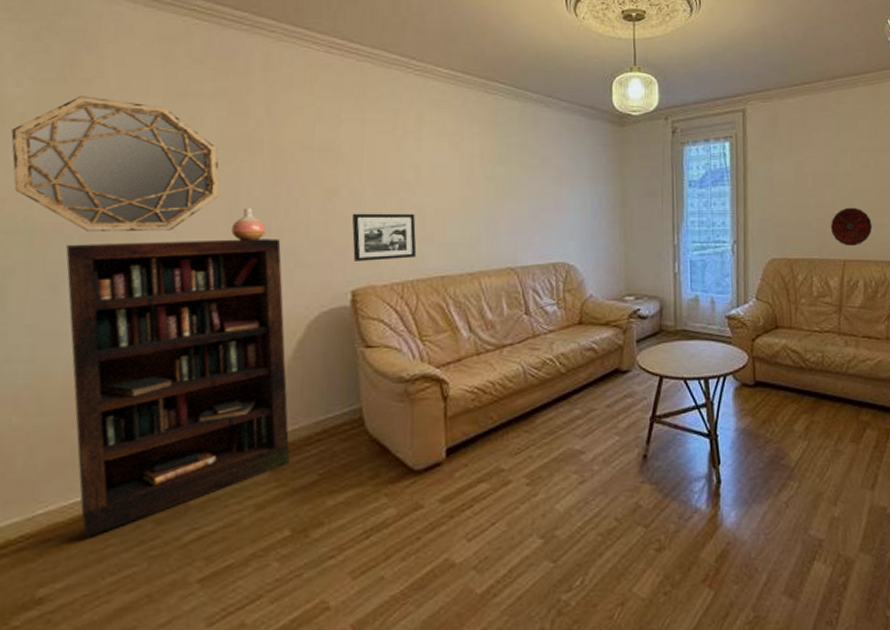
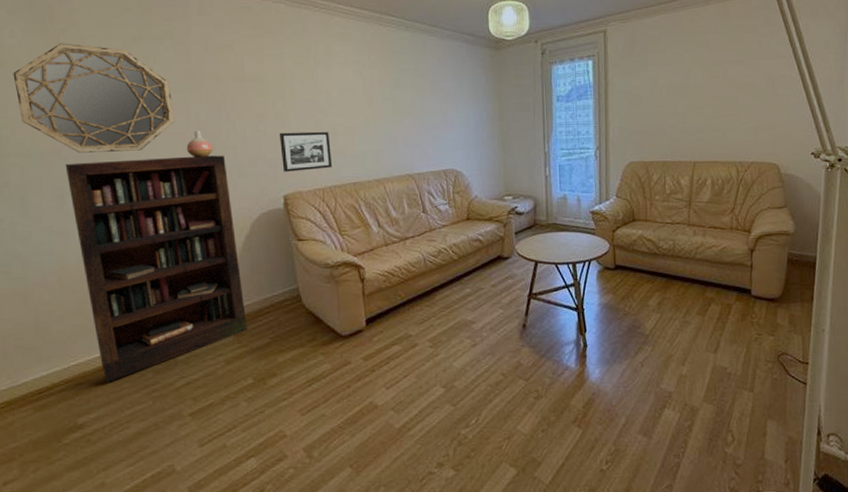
round shield: present [830,207,872,246] -> none [682,115,720,149]

